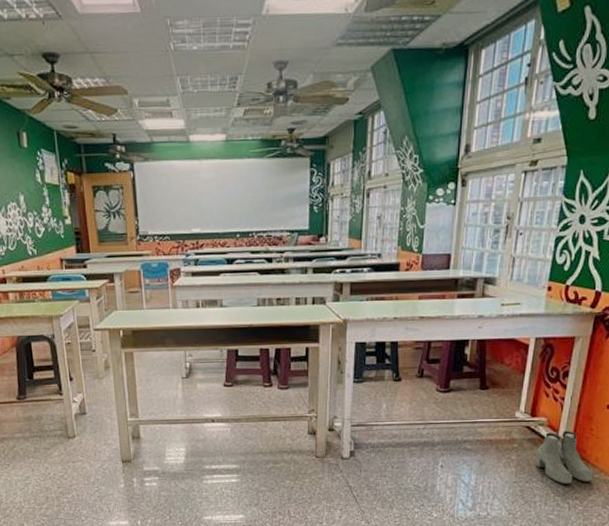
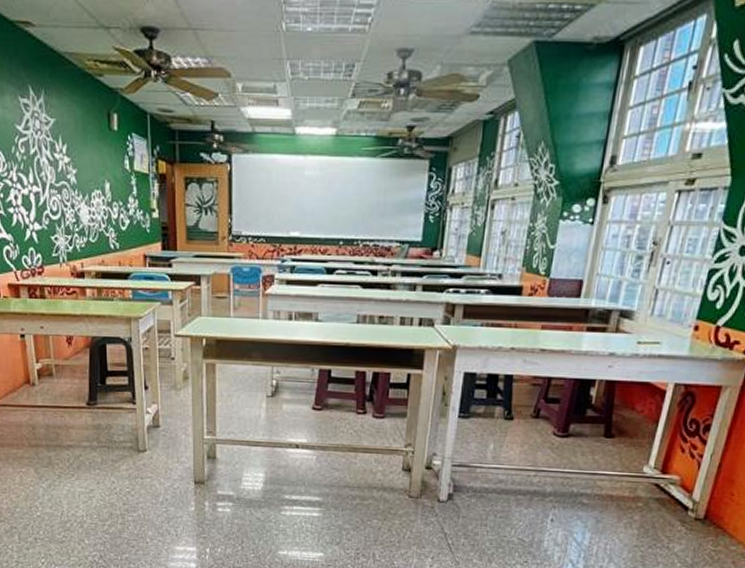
boots: present [535,431,592,485] -> none [661,493,729,555]

